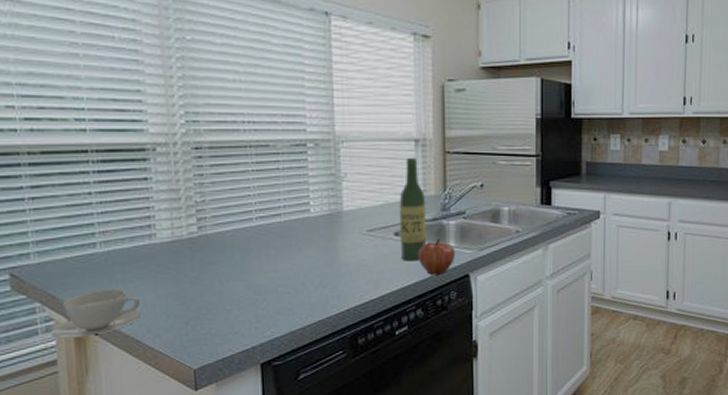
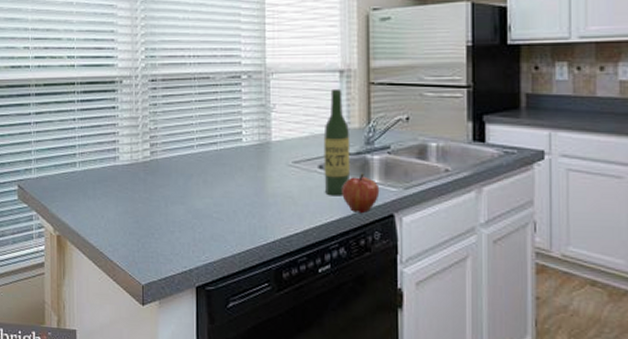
teacup: present [50,288,141,339] -> none [41,203,104,245]

